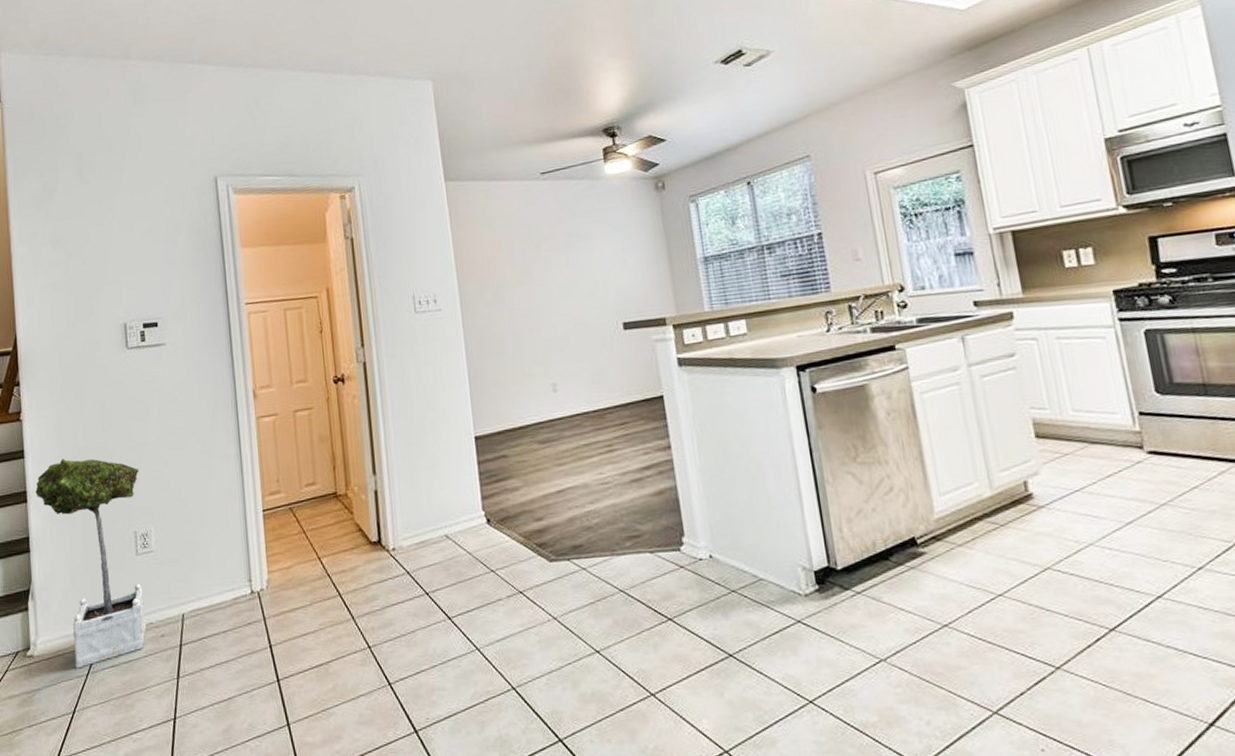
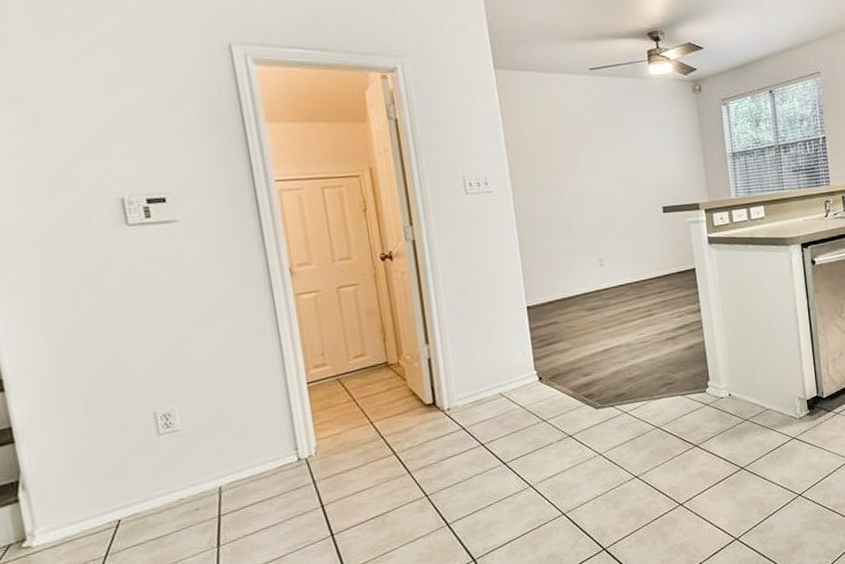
potted tree: present [35,458,147,669] -> none [15,342,177,552]

